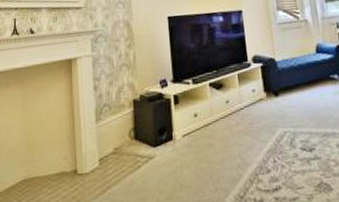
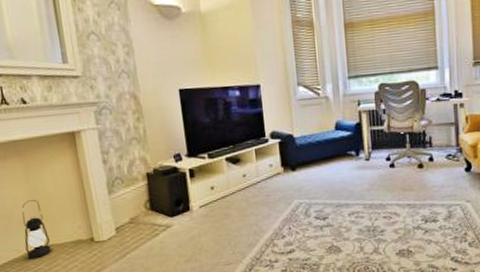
lantern: none [11,128,35,194] -> present [22,200,51,260]

